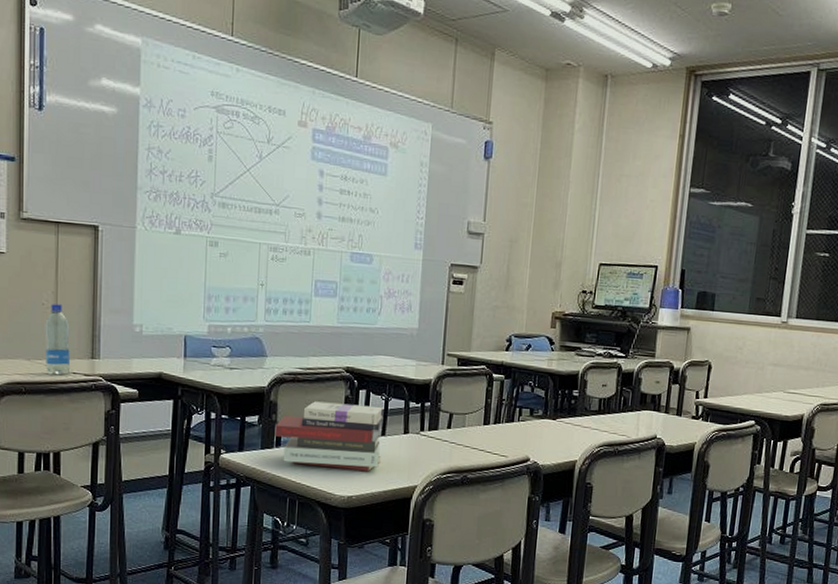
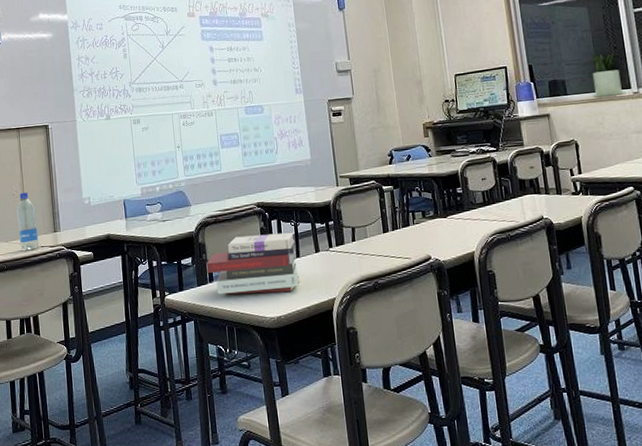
planter: none [739,271,775,323] -> present [591,52,625,98]

